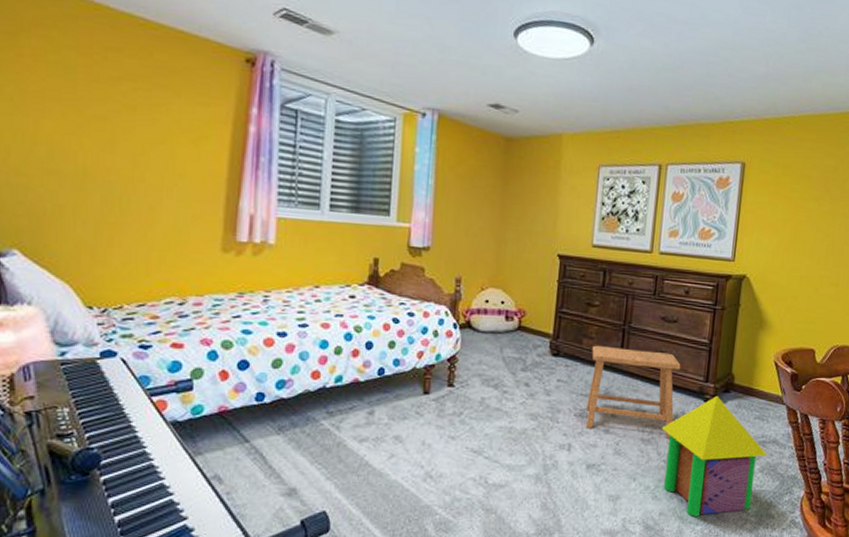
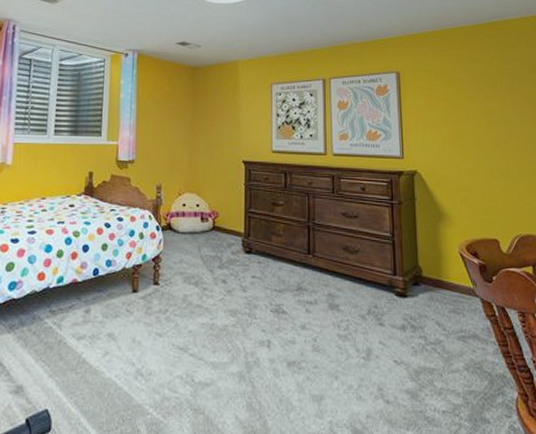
stool: present [585,345,681,439] -> none [281,242,368,334]
toy house: present [661,395,768,517] -> none [356,288,470,420]

